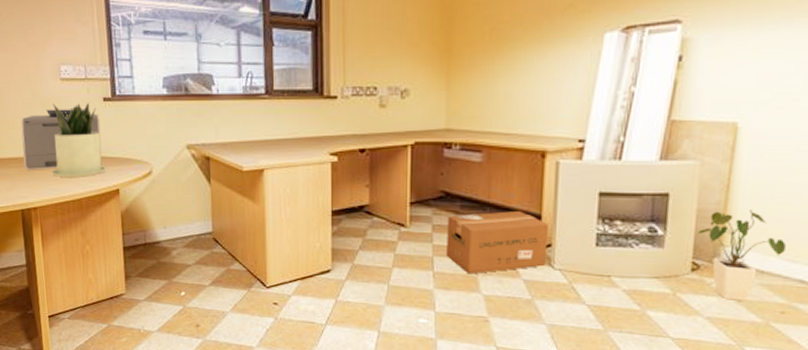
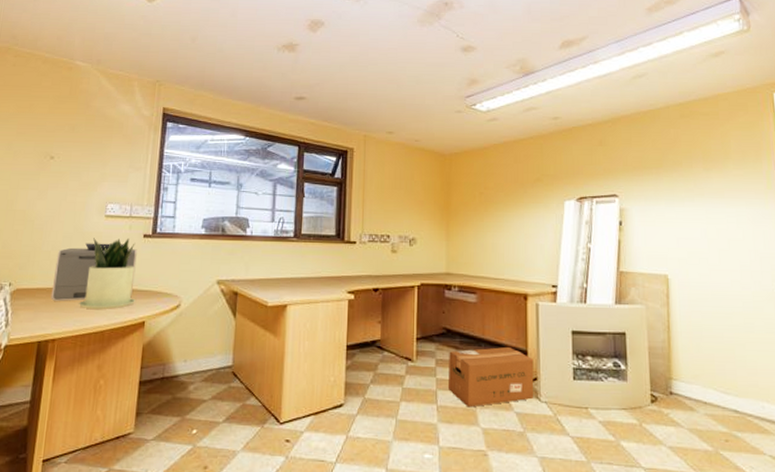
house plant: present [698,210,786,301] -> none [652,347,719,430]

